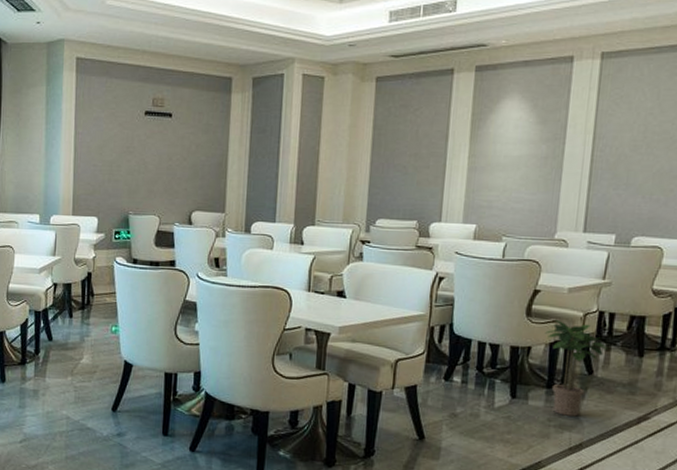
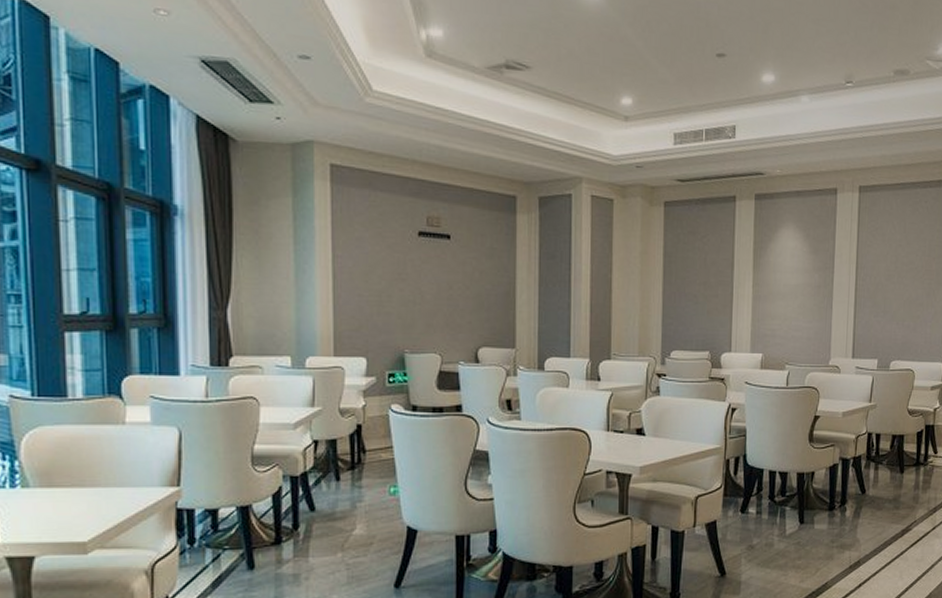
potted plant: present [545,319,608,417] -> none [825,443,876,536]

